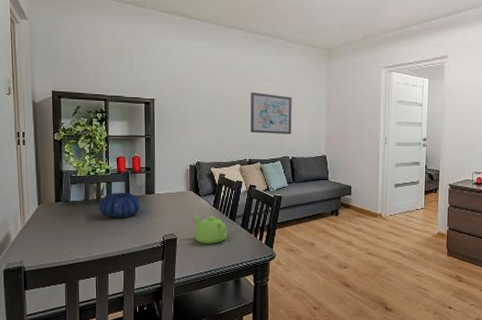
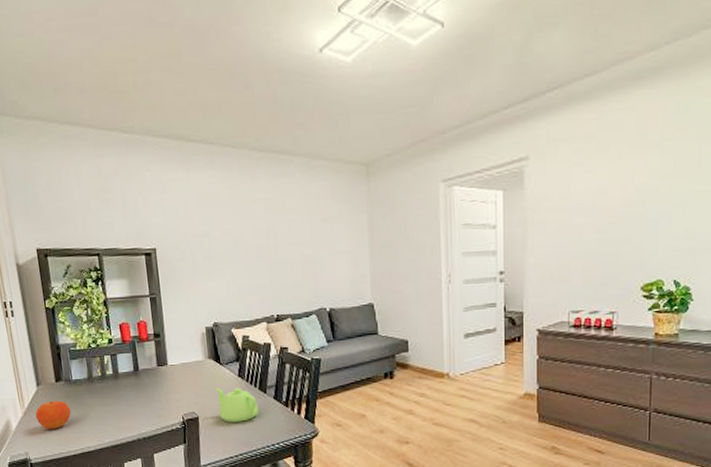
fruit: none [34,217,66,242] -> present [35,400,71,429]
decorative bowl: present [98,192,141,219] -> none [104,365,153,398]
wall art: present [251,92,292,134] -> none [272,229,328,282]

